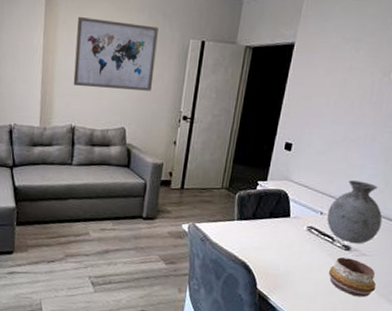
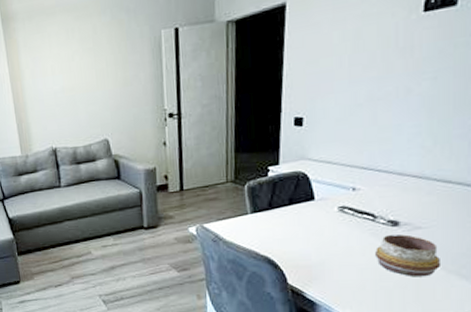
wall art: present [73,17,159,91] -> none [38,25,129,108]
vase: present [327,180,383,244] -> none [362,143,437,217]

